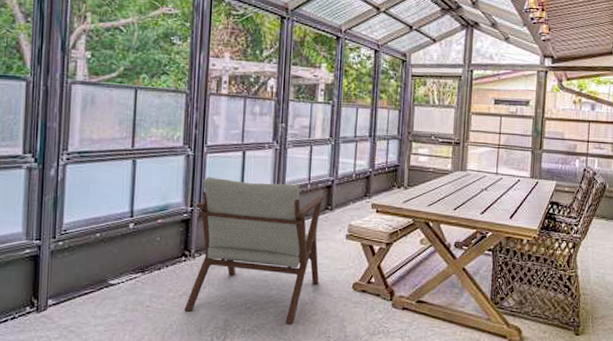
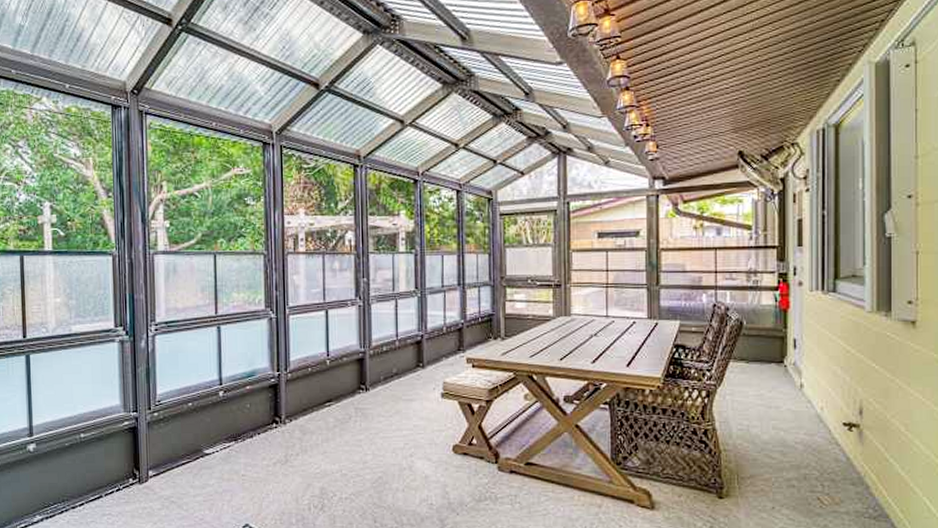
lounge chair: present [184,176,325,325] -> none [279,339,416,492]

